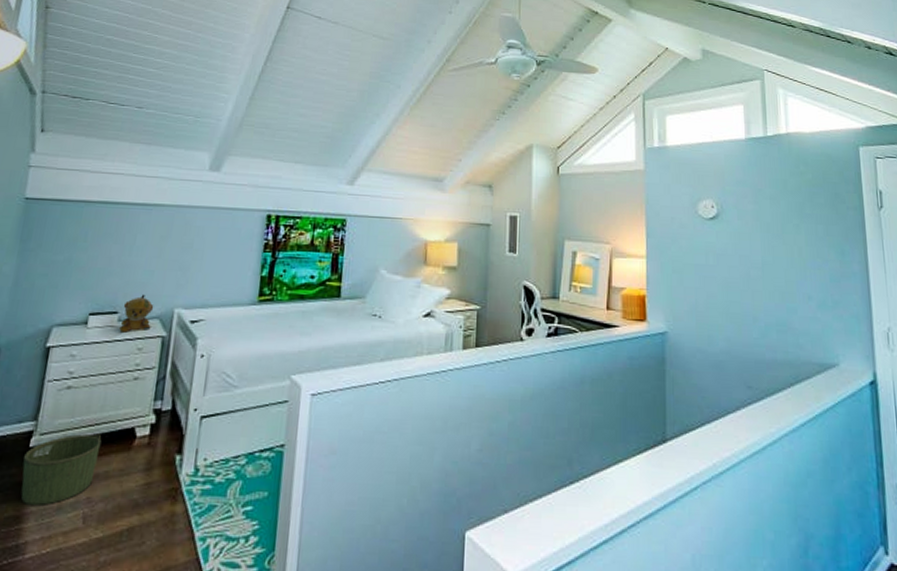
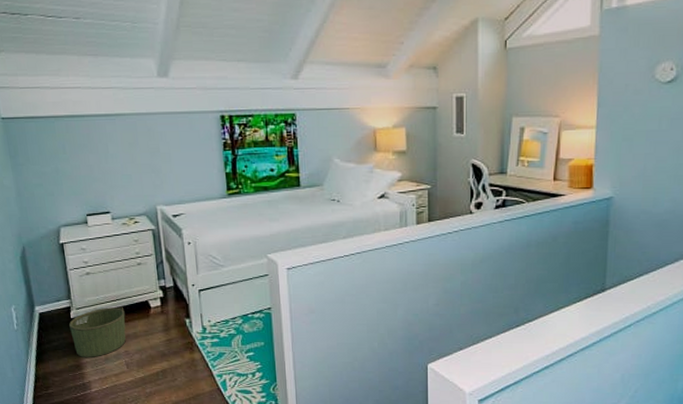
stuffed bear: present [119,294,154,333] -> none [113,195,141,228]

